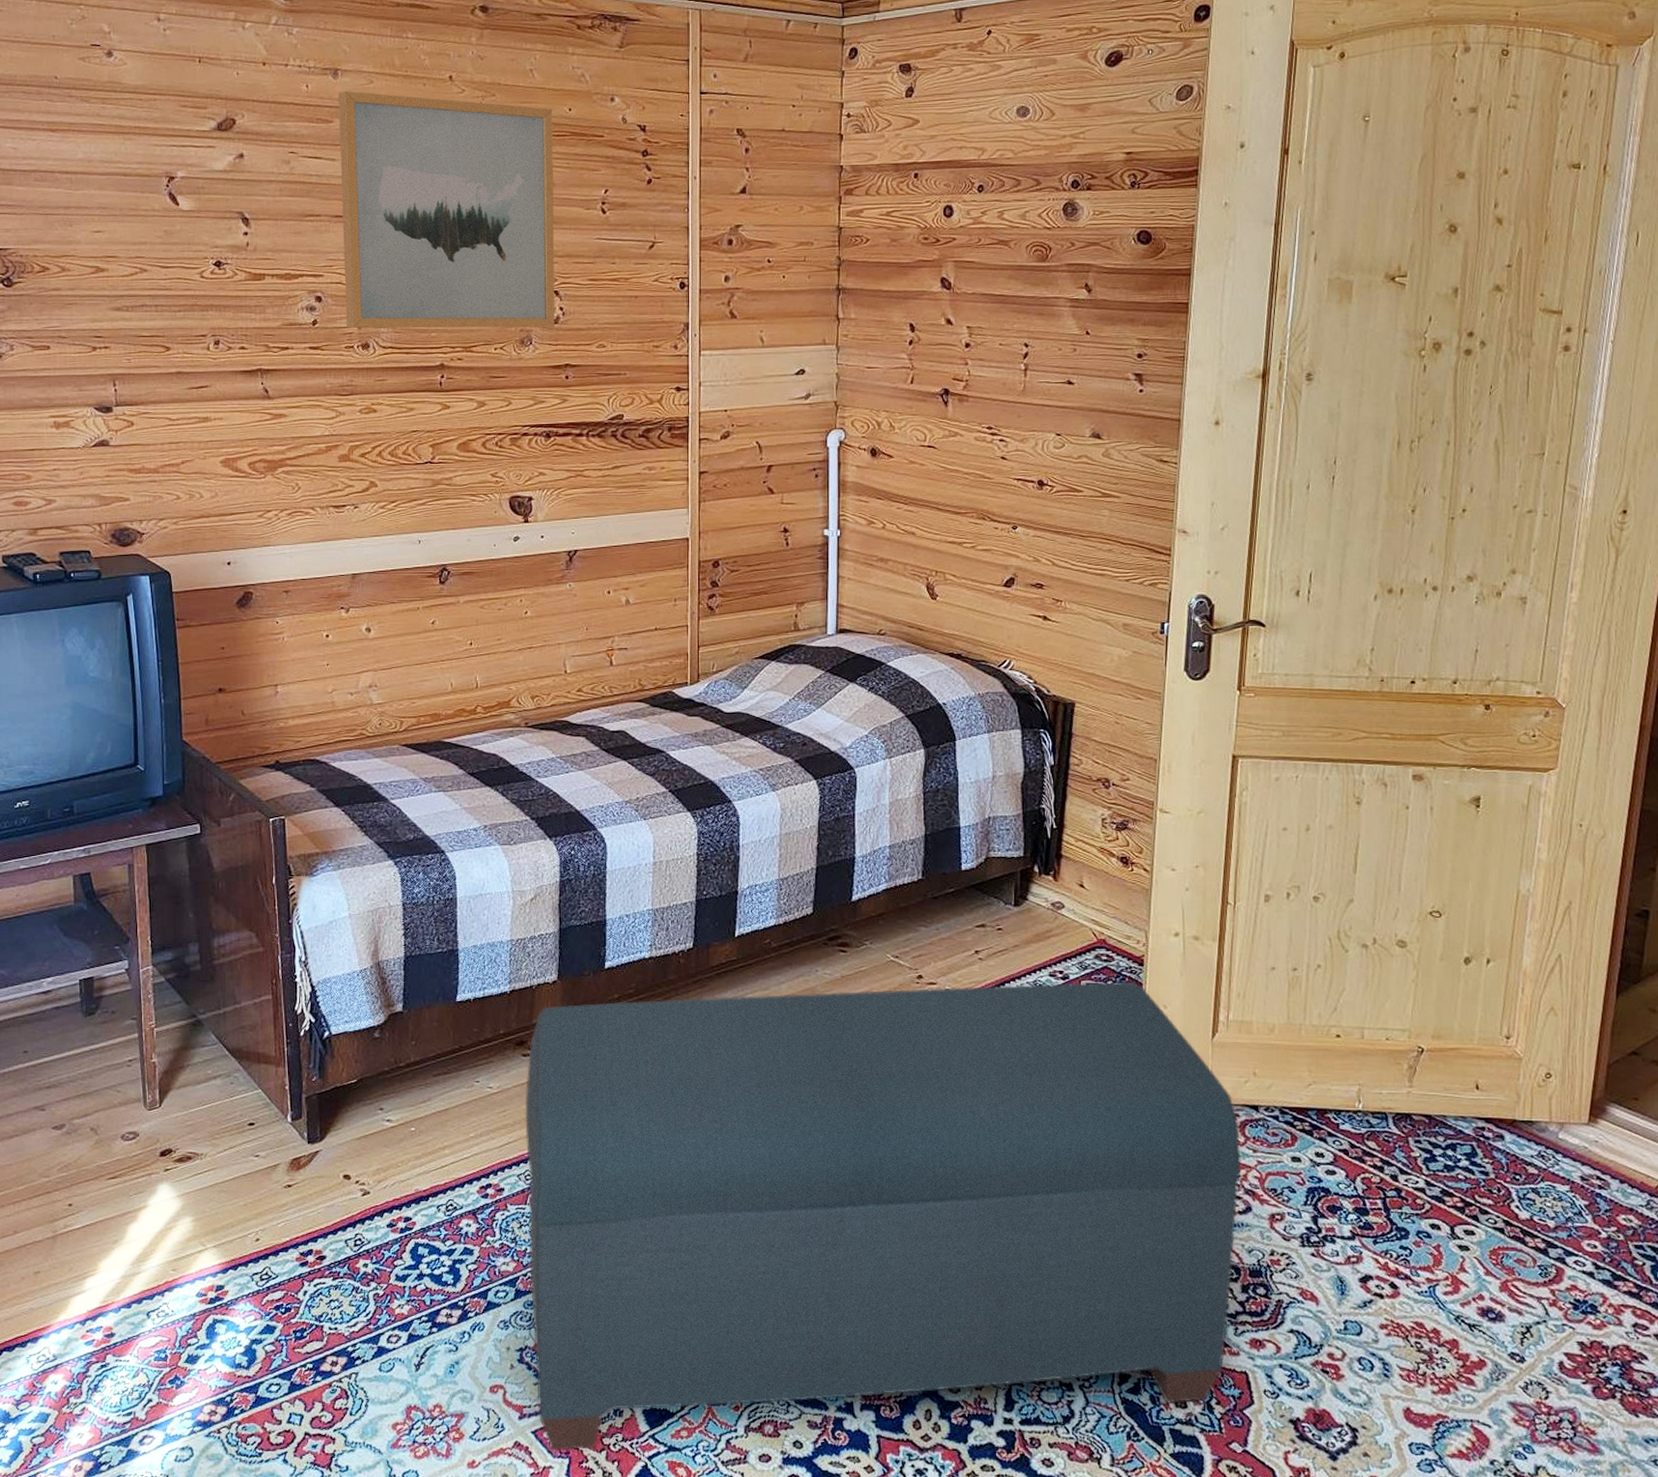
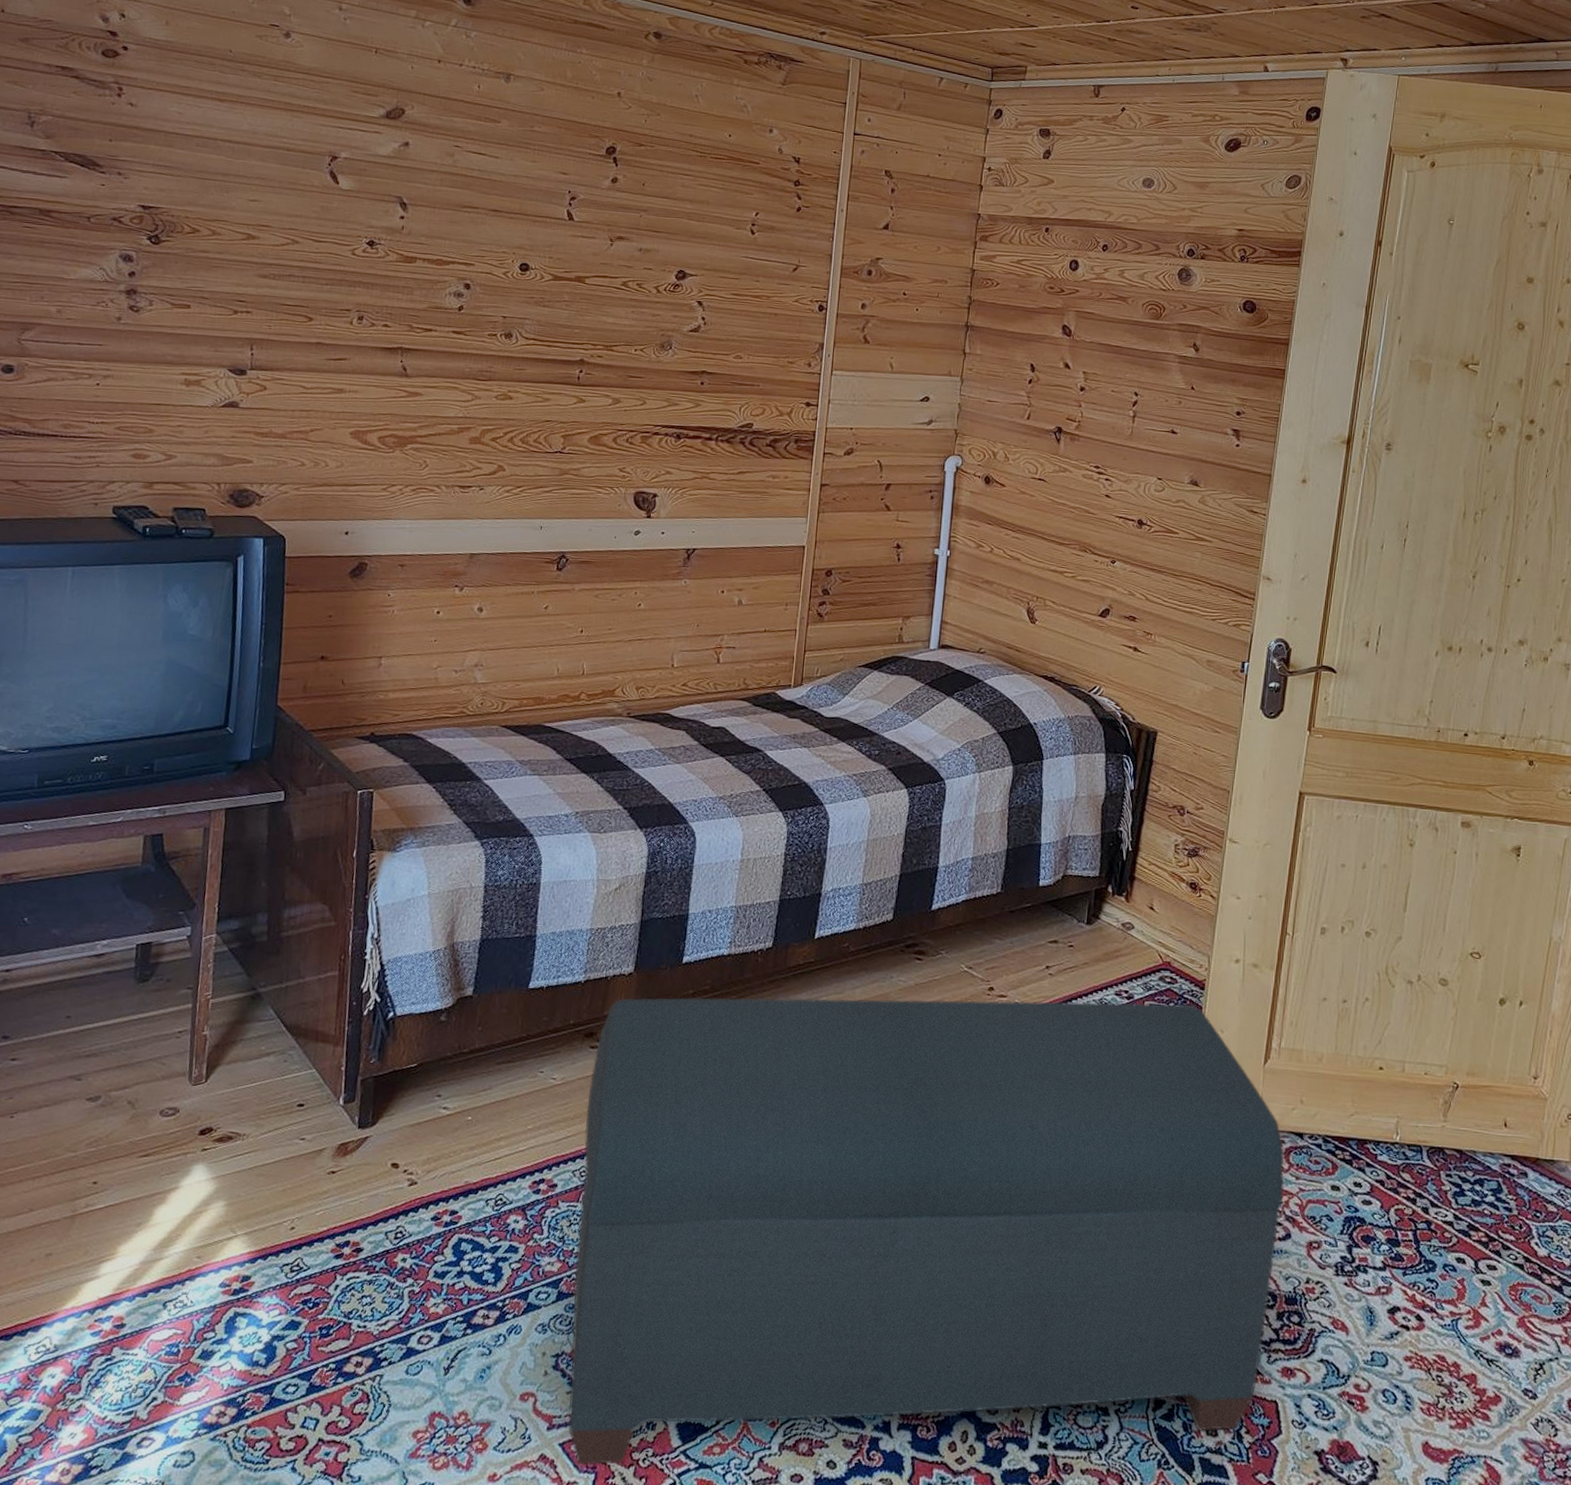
wall art: present [338,91,554,329] -> none [492,95,713,336]

